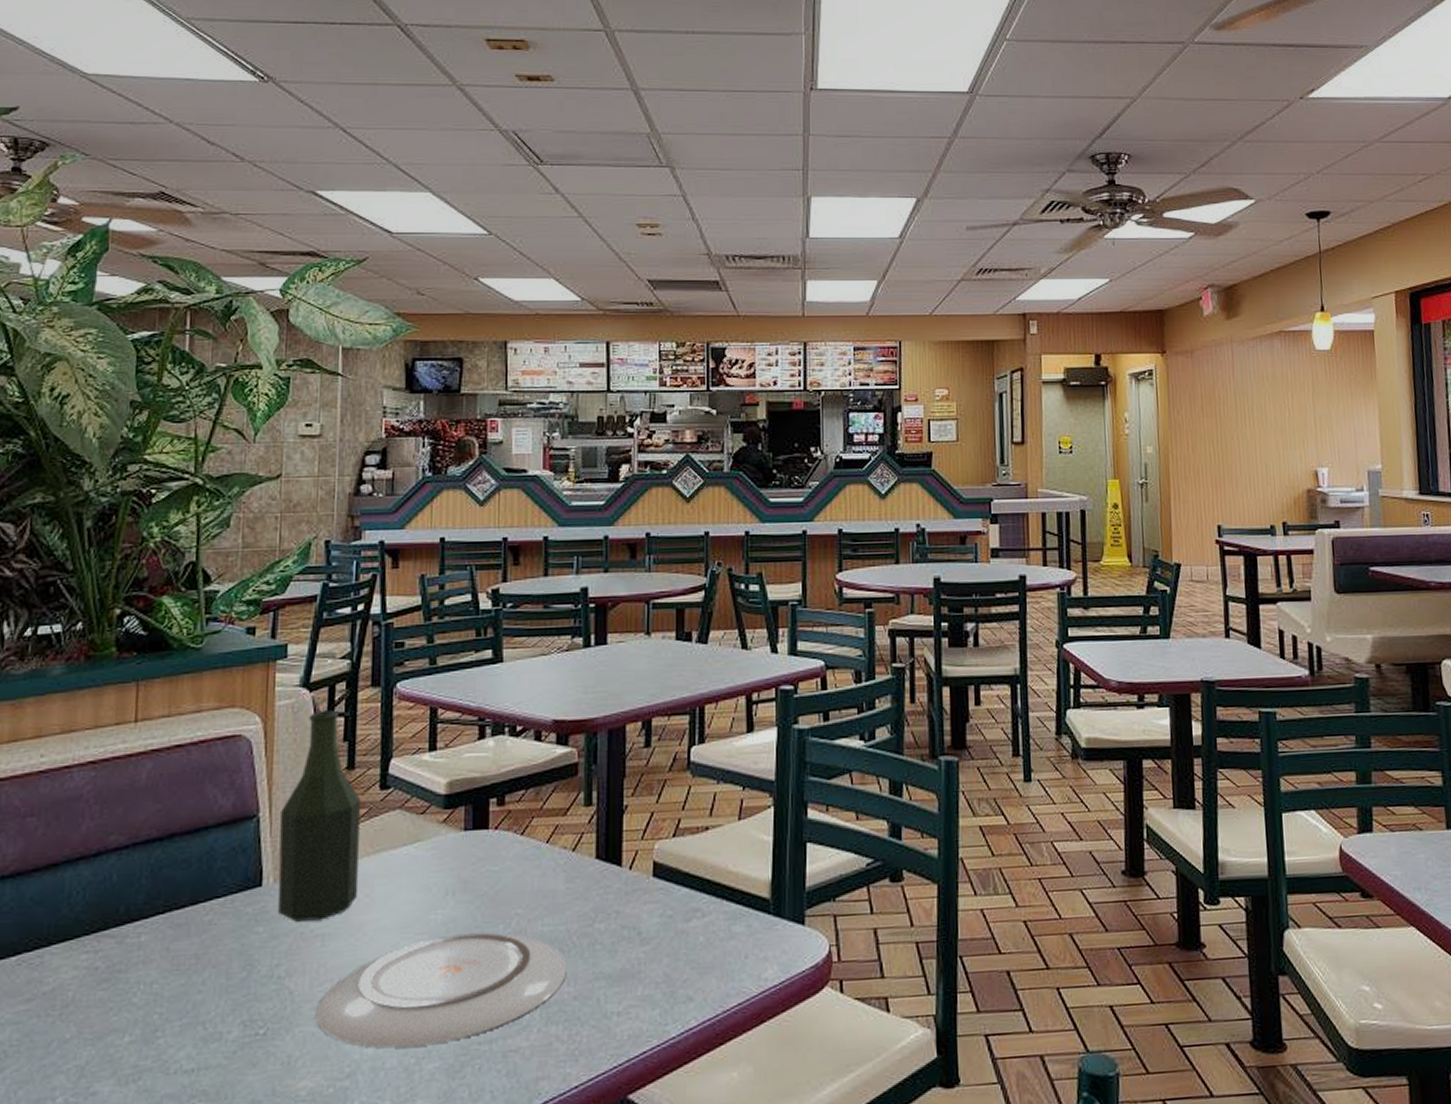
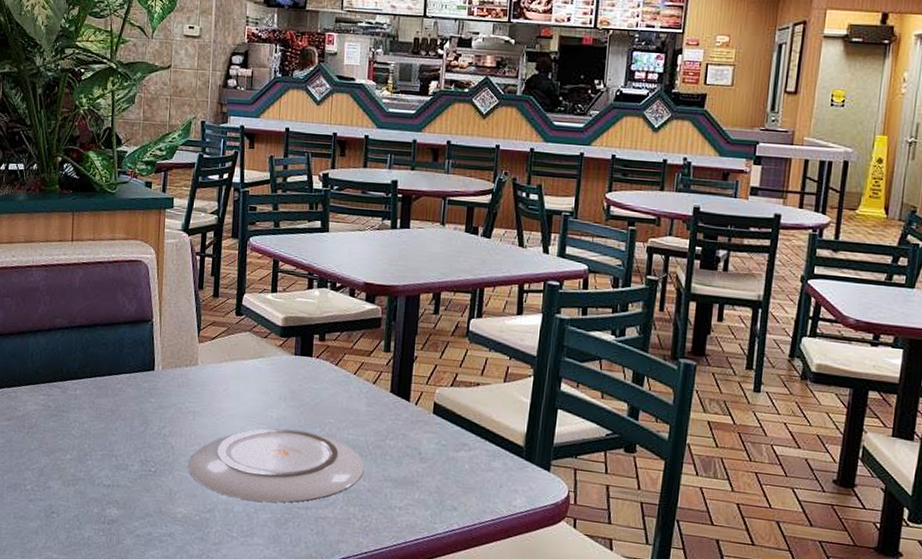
bottle: present [278,710,362,922] -> none [164,250,223,402]

